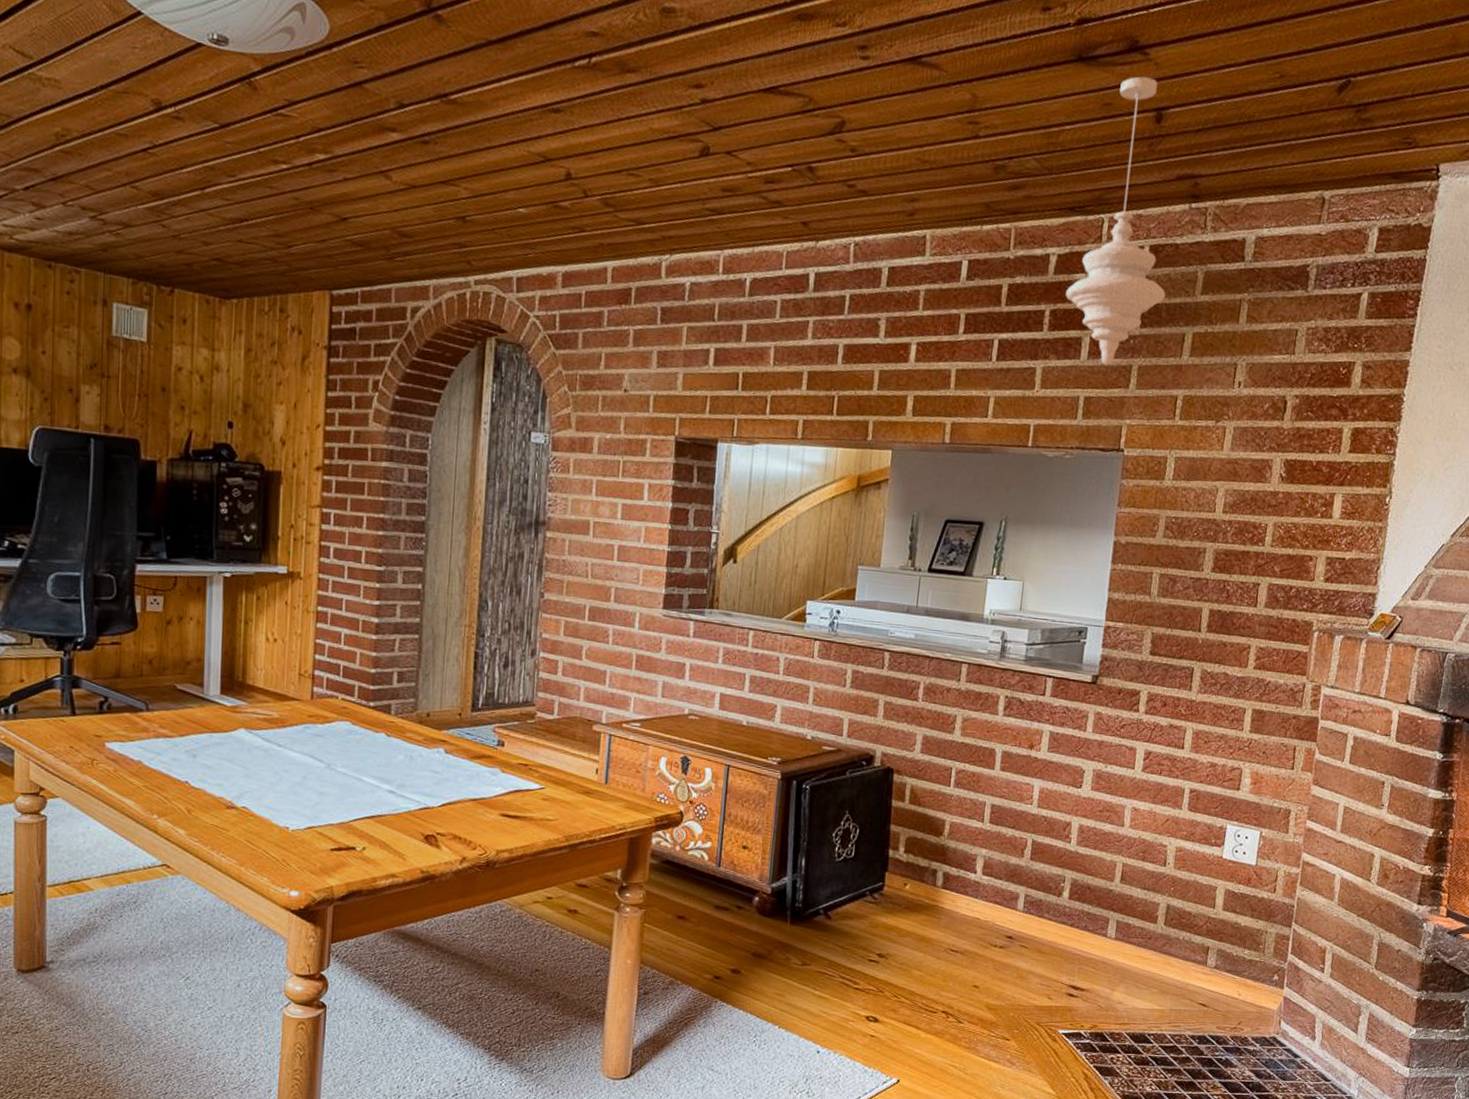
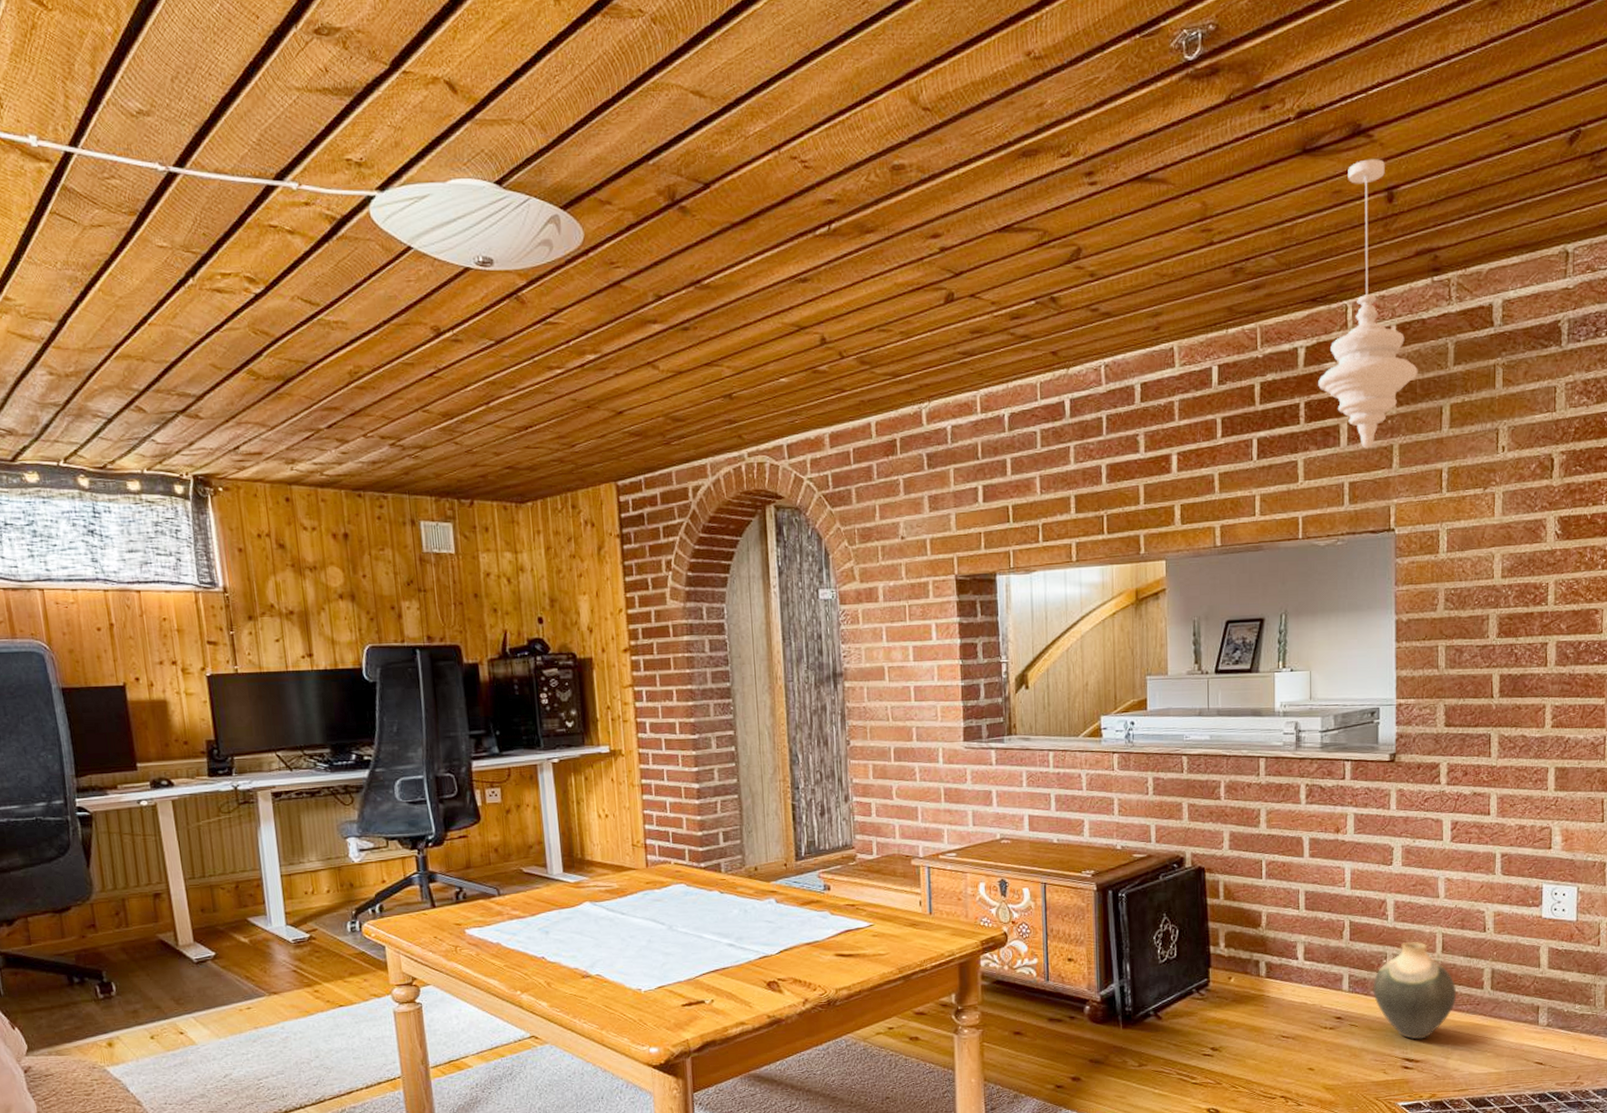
vase: none [1047,867,1130,968] -> present [1373,941,1456,1040]

